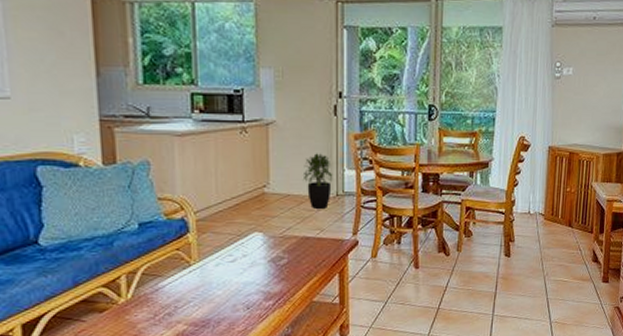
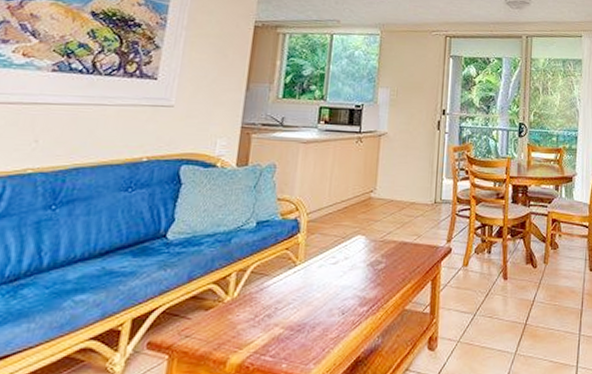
potted plant: present [302,153,333,209] -> none [405,163,433,215]

